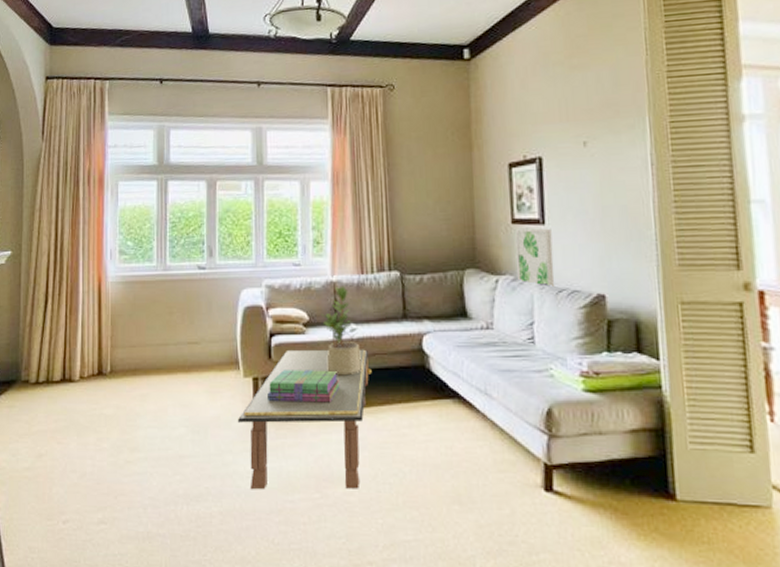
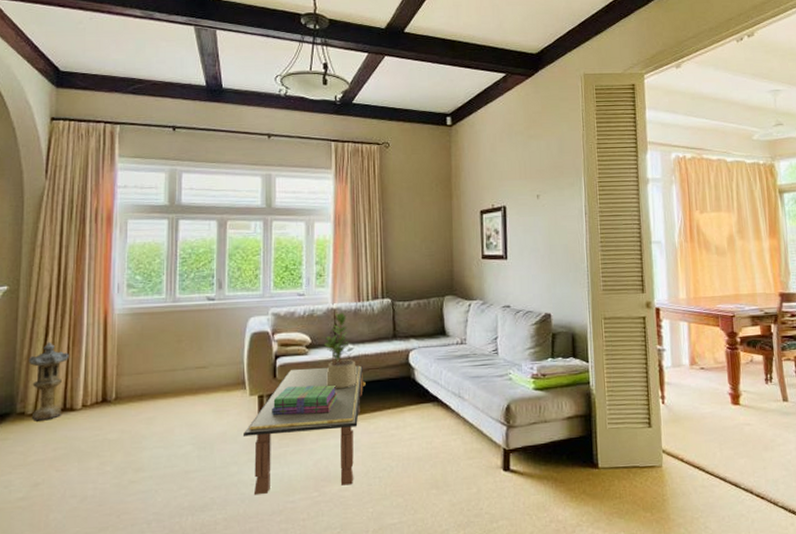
lantern: none [31,309,67,390] -> present [29,341,69,421]
wall art: present [515,227,555,286] -> none [484,262,514,308]

